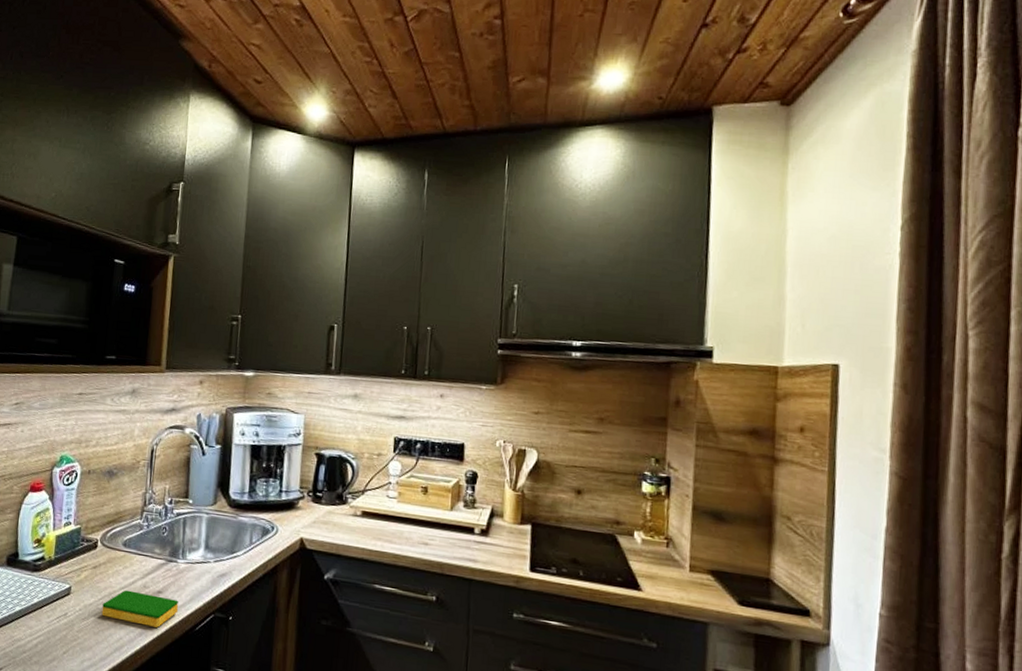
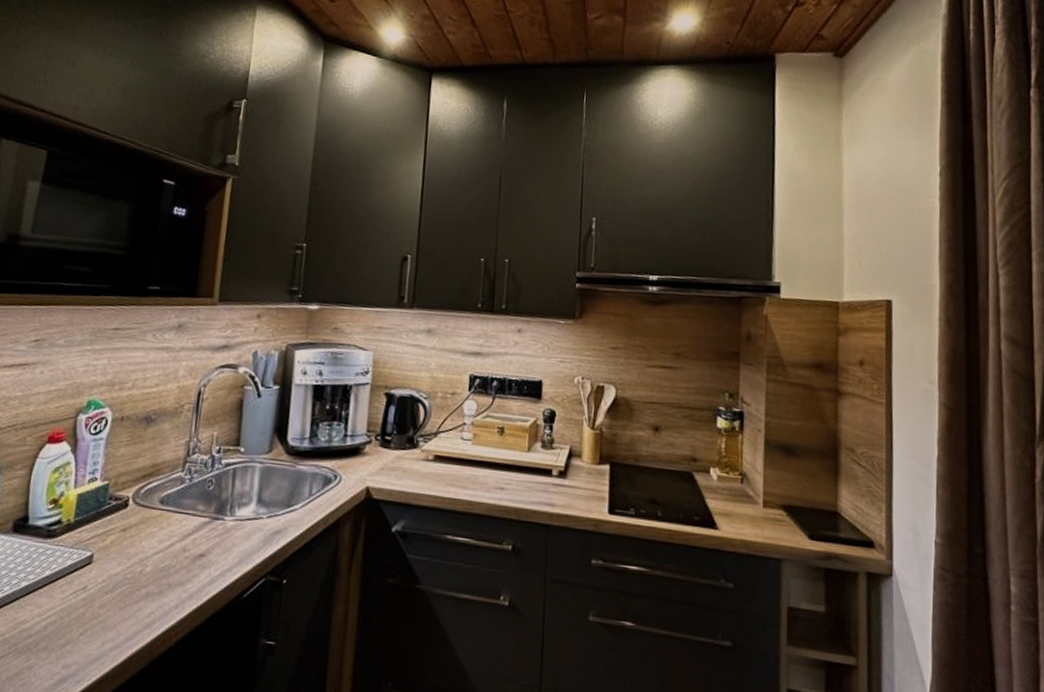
dish sponge: present [101,590,179,628] -> none [130,555,224,597]

